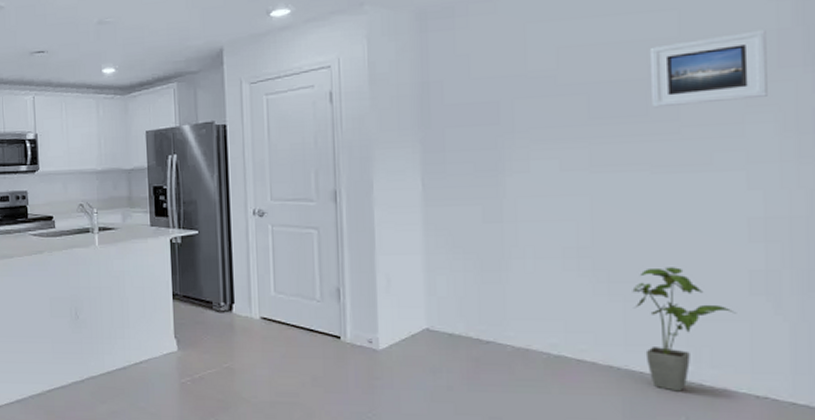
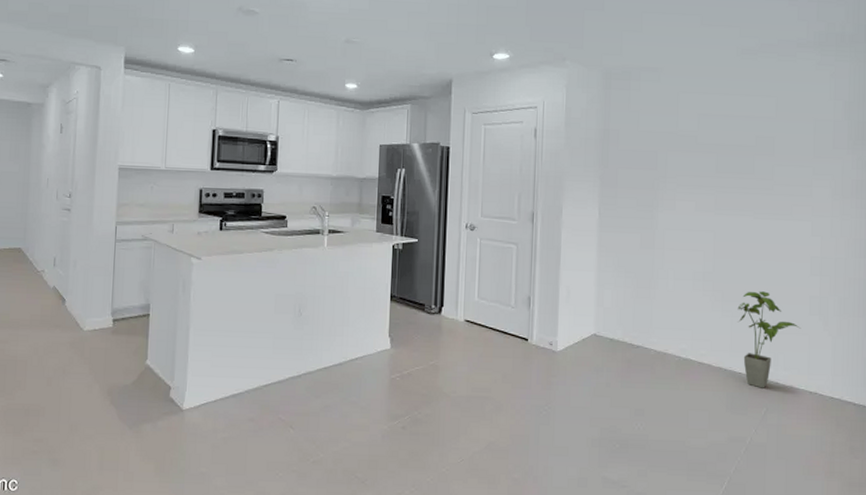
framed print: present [649,29,767,108] -> none [757,119,827,169]

